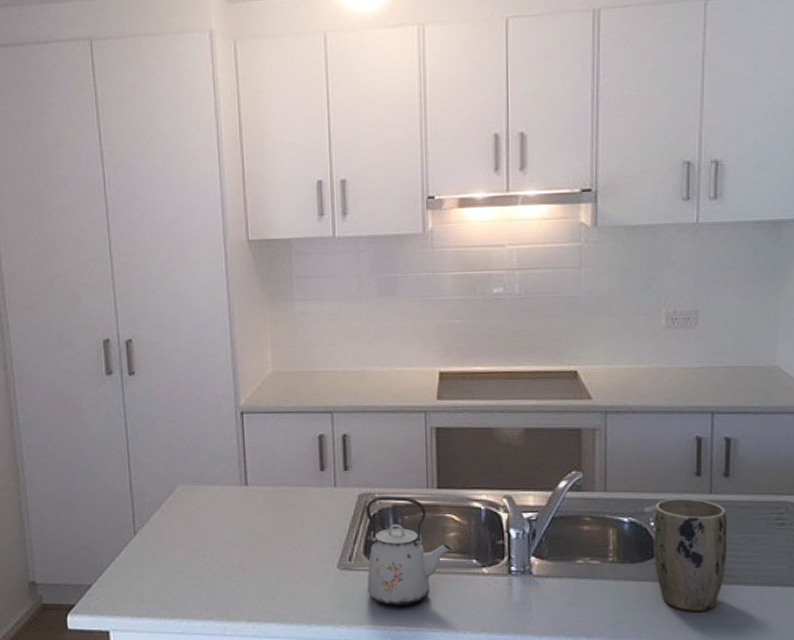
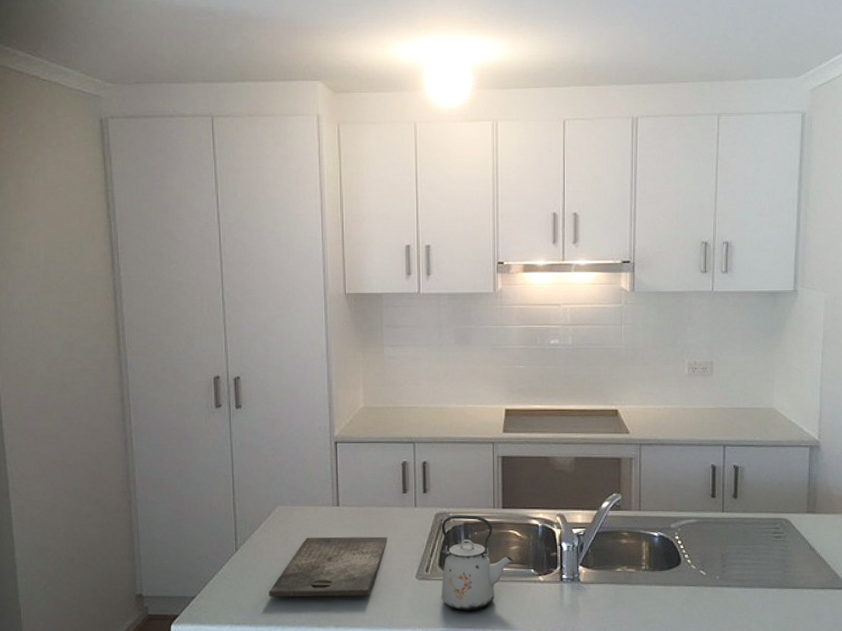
cutting board: none [172,520,304,588] -> present [269,536,387,597]
plant pot: present [652,498,728,611] -> none [677,515,736,610]

